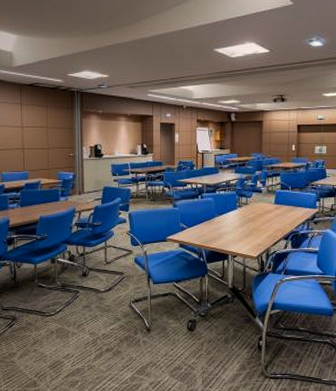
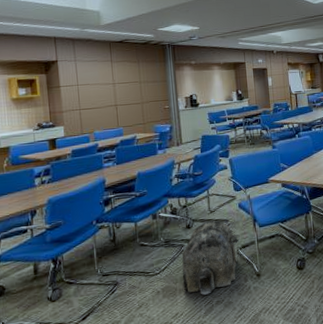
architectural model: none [75,271,133,341] -> present [181,220,240,295]

